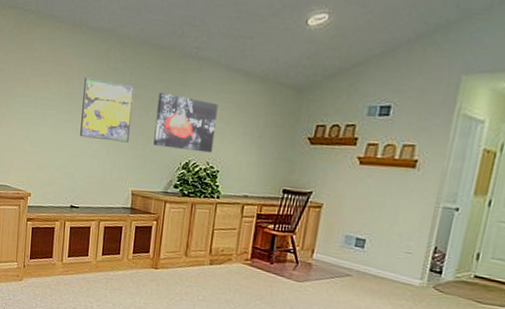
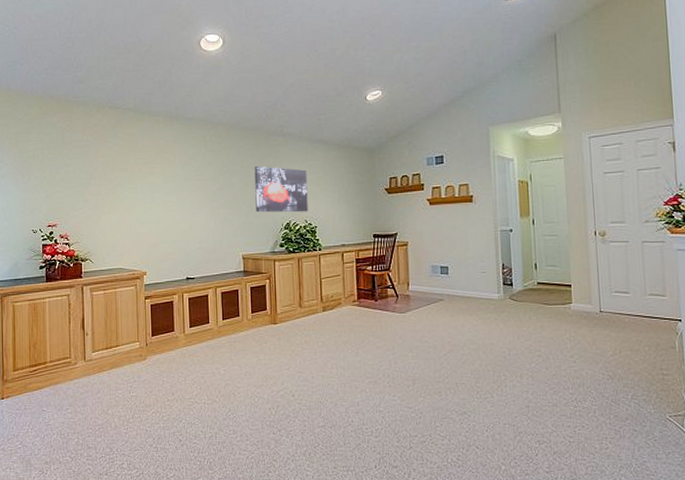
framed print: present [80,77,135,143] -> none [186,160,234,213]

